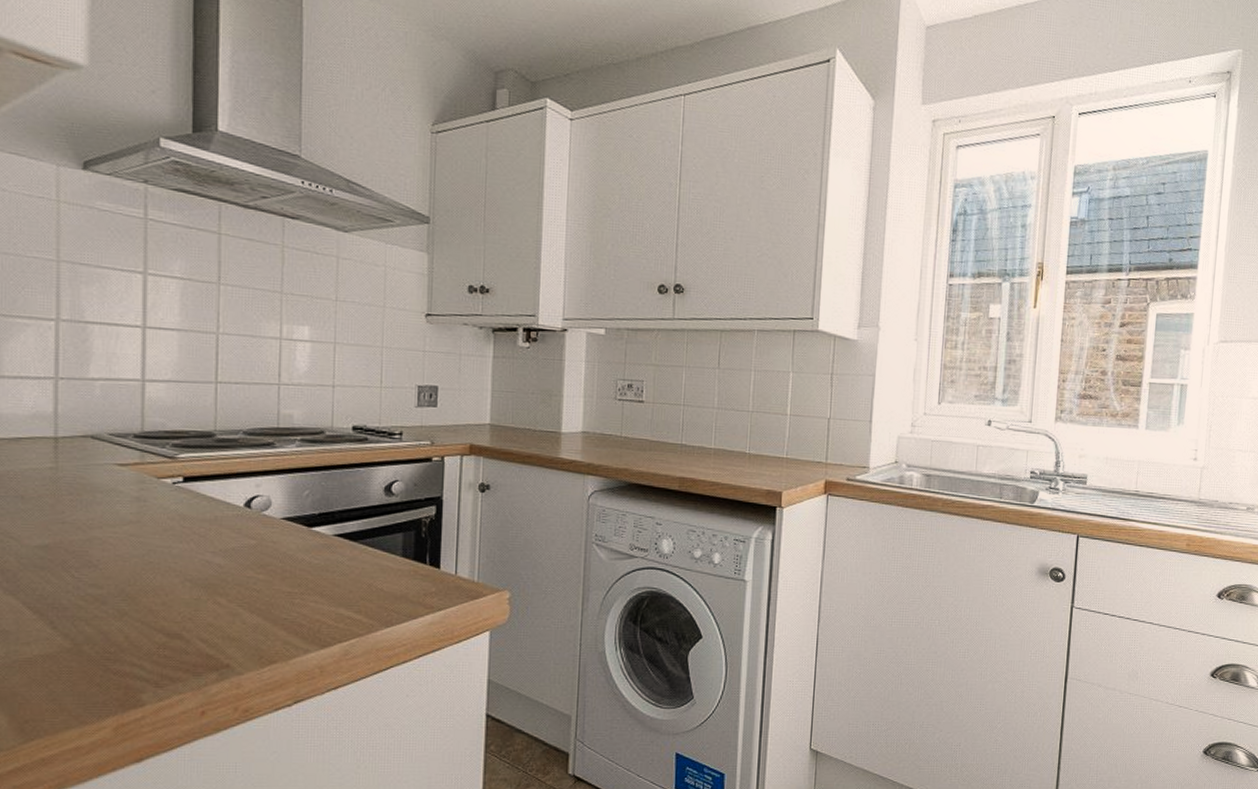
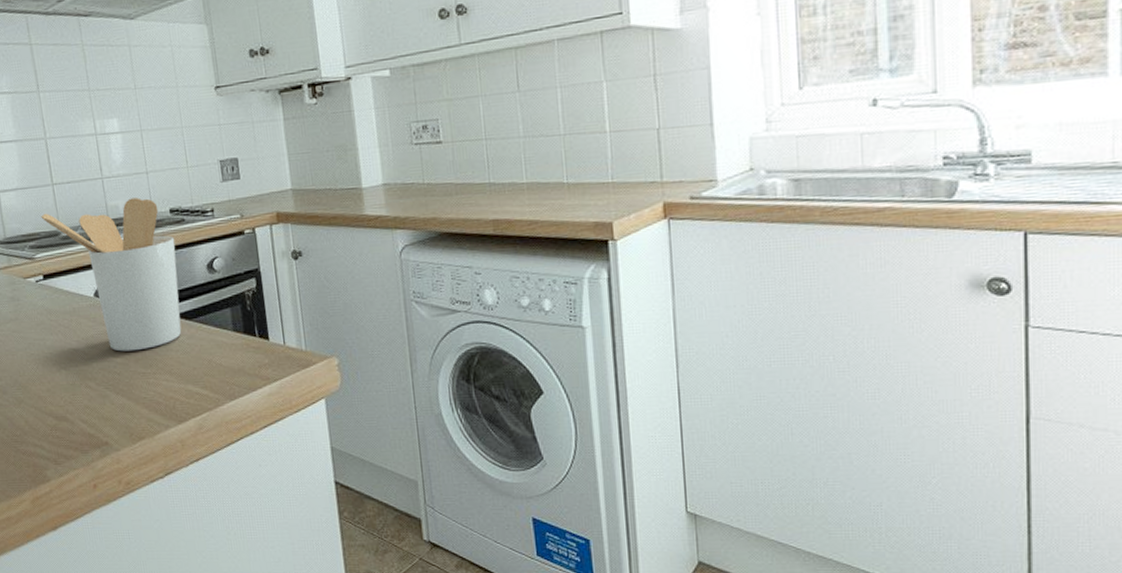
utensil holder: none [194,409,353,568] -> present [41,197,182,352]

